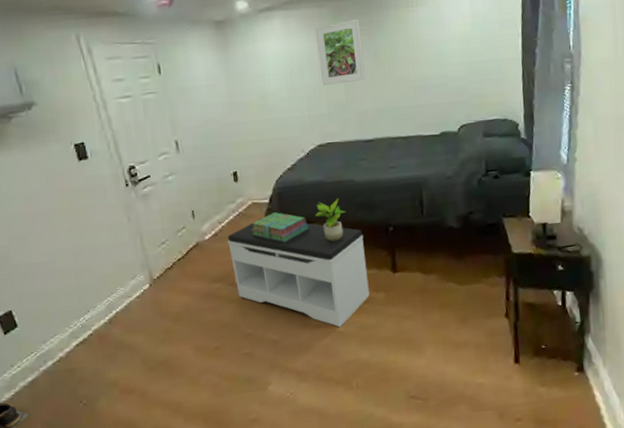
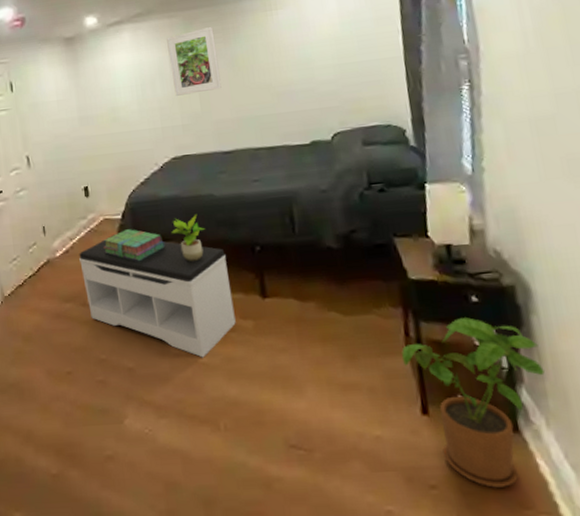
house plant: none [503,283,606,416] -> present [402,317,545,488]

